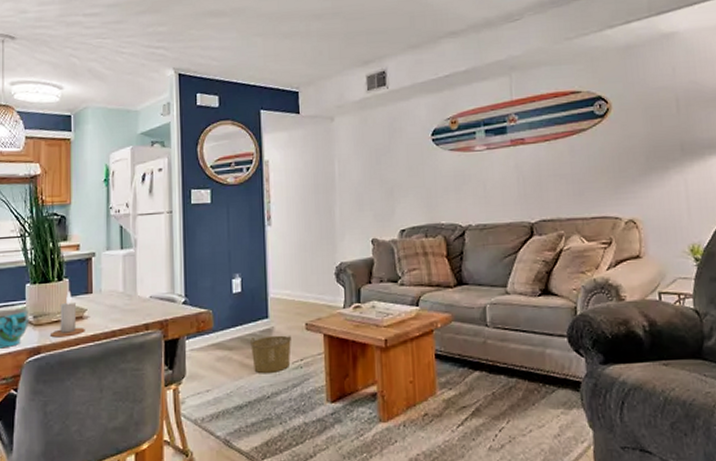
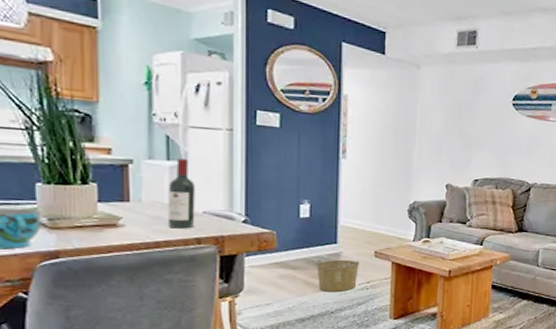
candle: present [51,290,85,338] -> none [73,196,120,244]
wine bottle: none [122,246,144,316] -> present [168,159,195,229]

